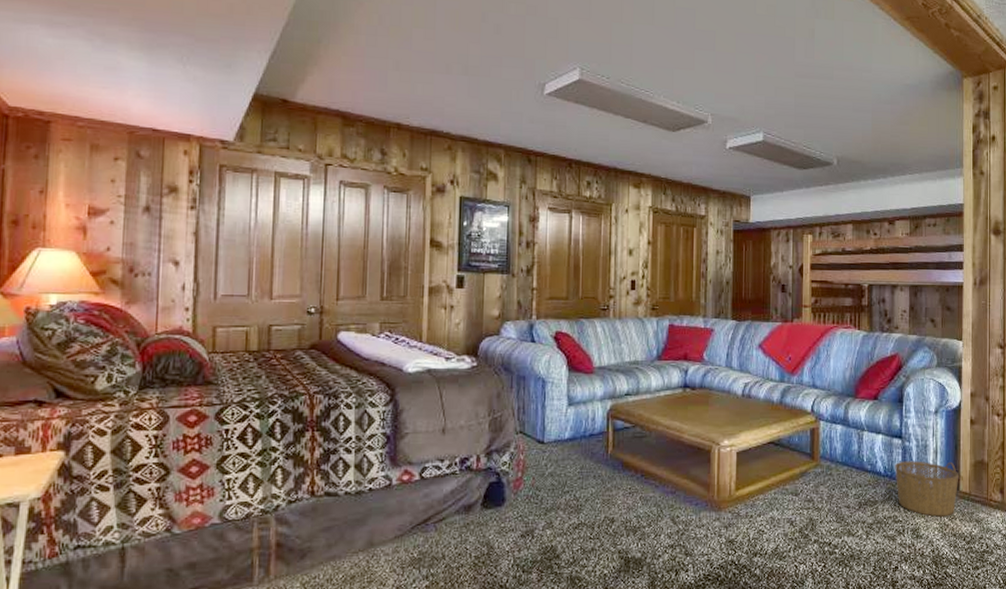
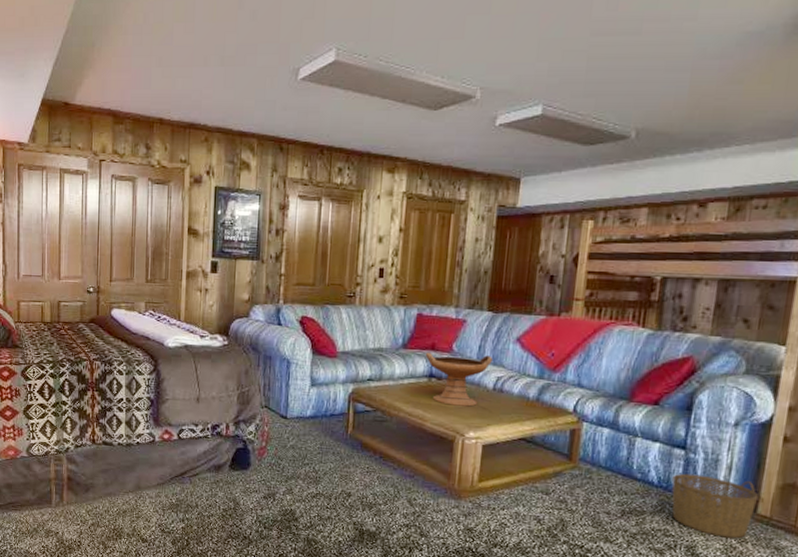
decorative bowl: none [678,362,740,415] -> present [425,352,494,407]

